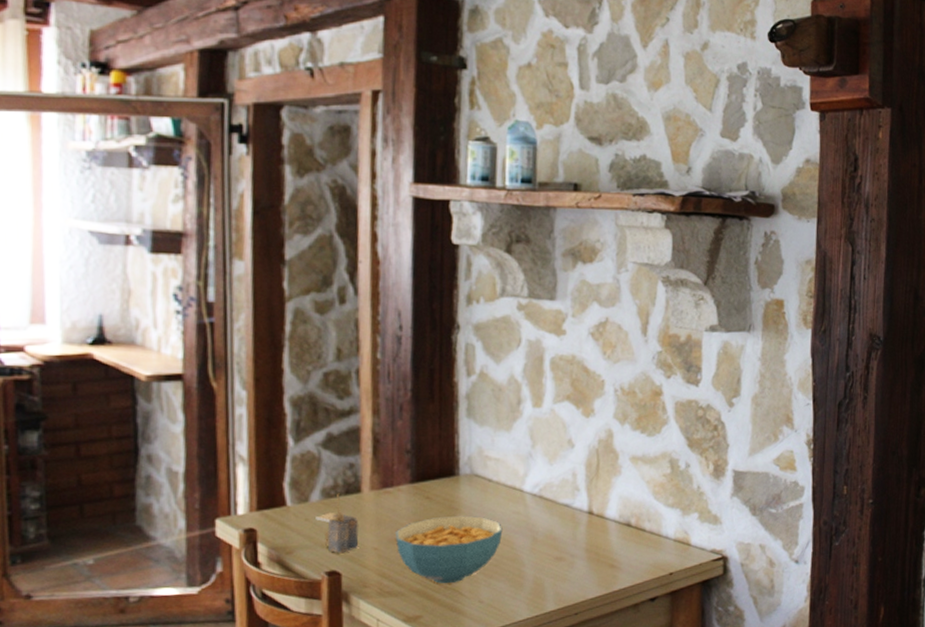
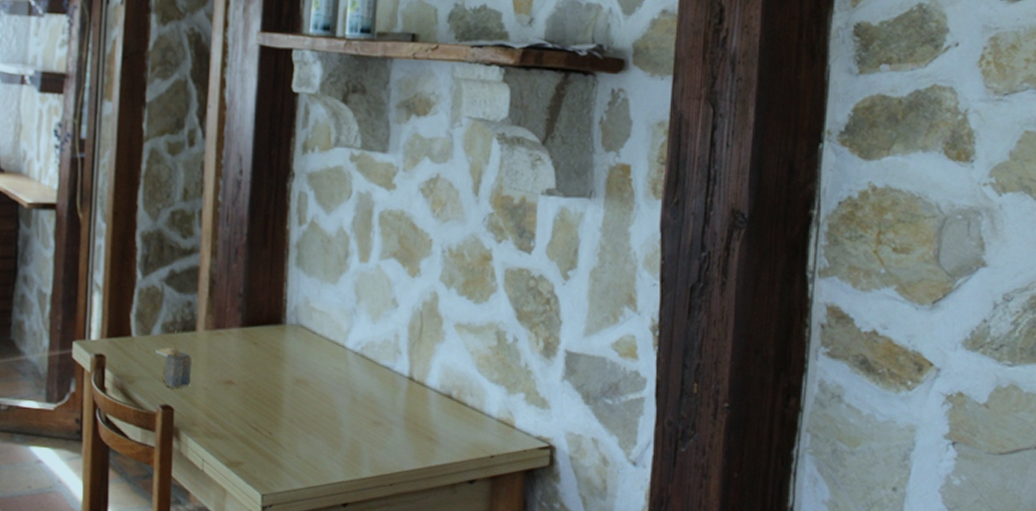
cereal bowl: present [396,515,503,584] -> none [224,364,323,434]

